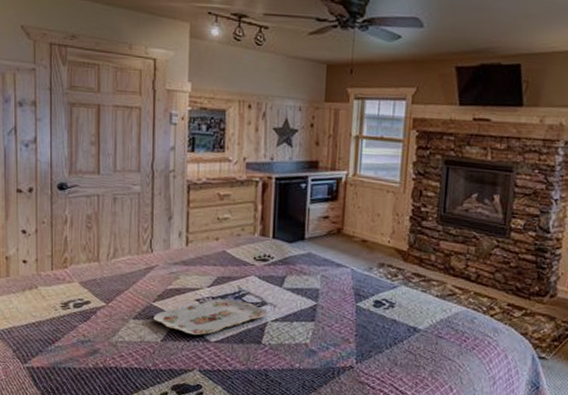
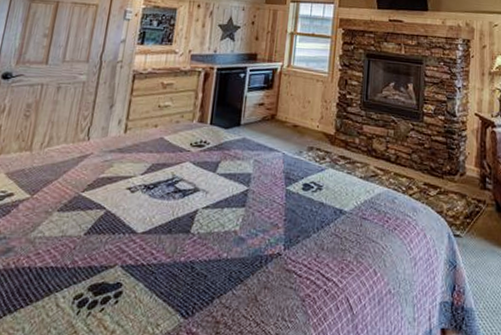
serving tray: present [154,298,268,336] -> none [80,186,200,227]

